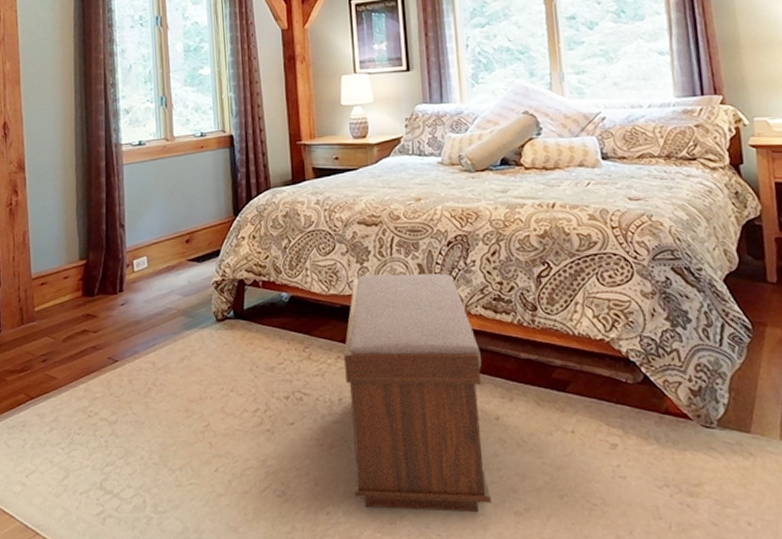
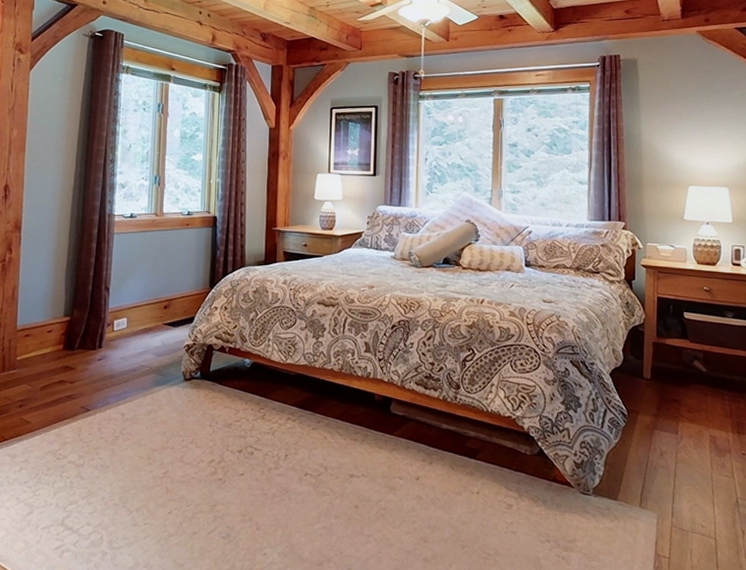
bench: present [344,273,492,513] -> none [290,348,410,558]

